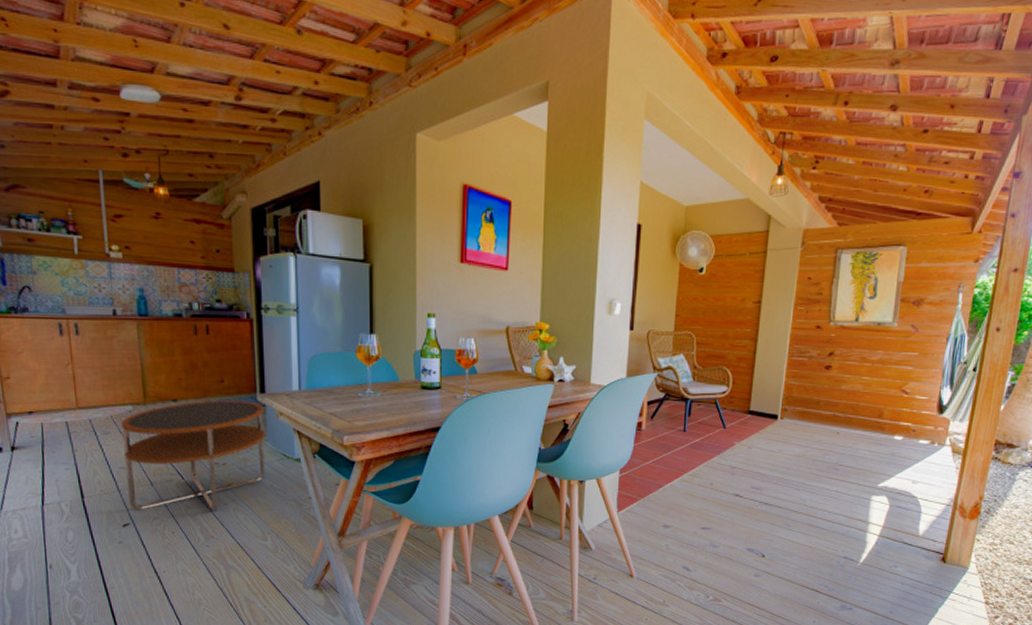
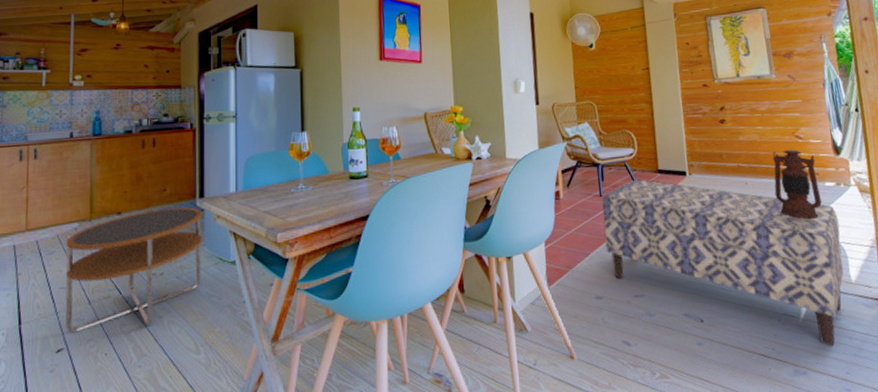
bench: none [681,418,923,589] -> present [602,179,844,347]
lantern: none [864,403,916,475] -> present [772,149,822,220]

